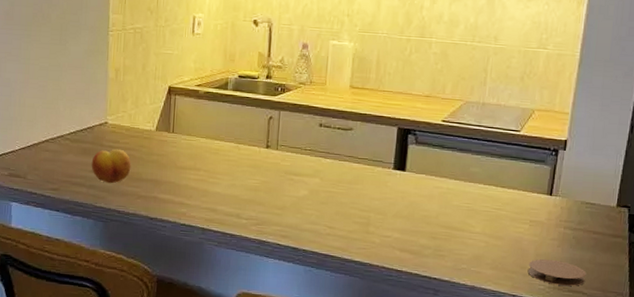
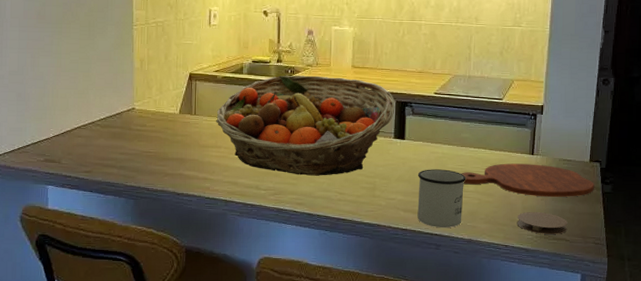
fruit: present [91,148,131,184] -> none [121,132,158,164]
fruit basket: none [196,93,397,207] -> present [216,75,395,176]
mug: none [415,205,473,272] -> present [417,169,466,228]
cutting board: none [467,203,620,245] -> present [461,163,594,197]

